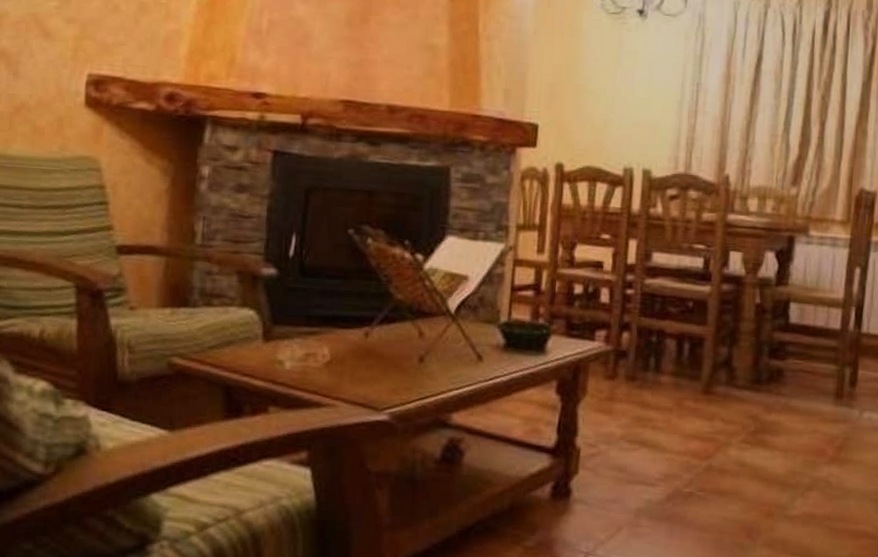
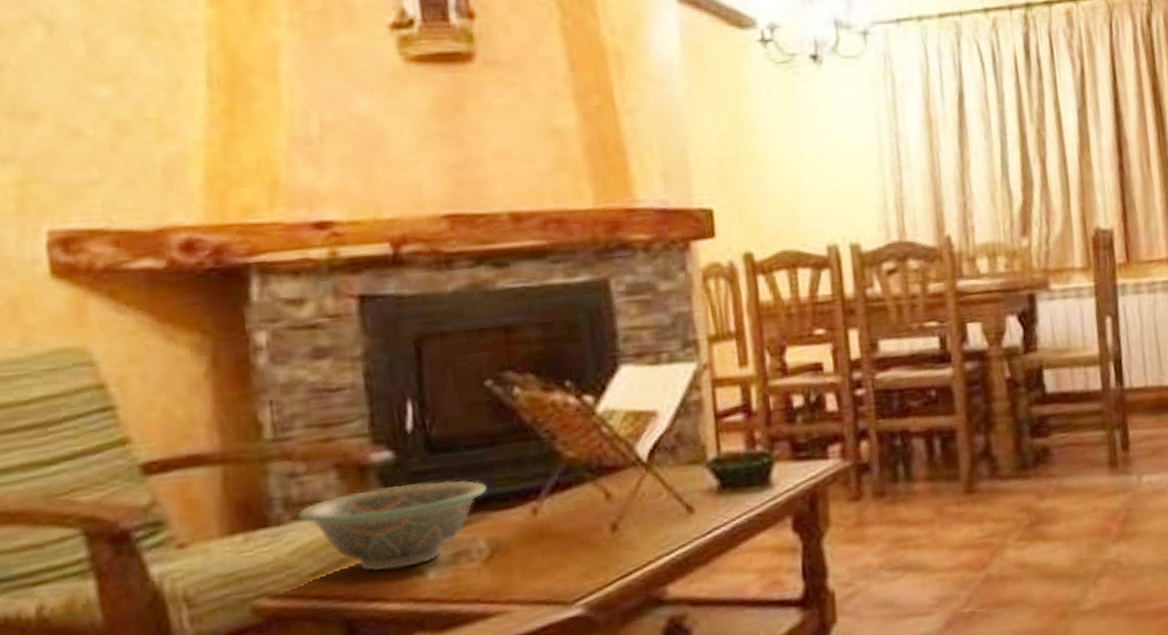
decorative bowl: none [207,294,336,357] -> present [297,480,487,571]

